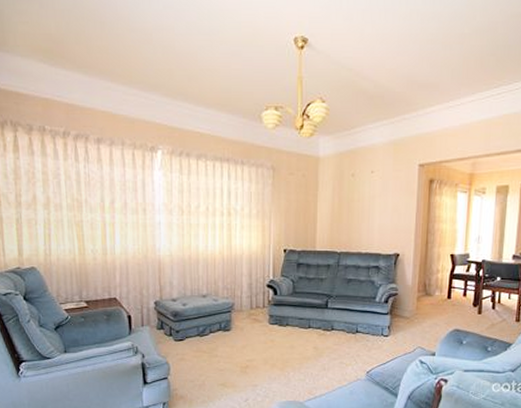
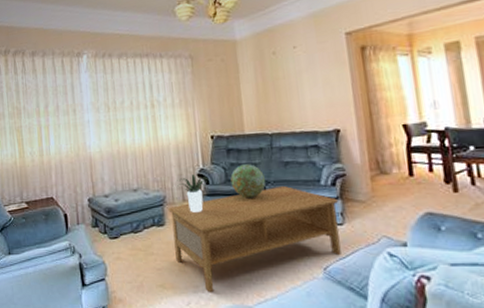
coffee table: none [235,300,388,391] -> present [168,185,341,293]
potted plant: none [245,285,280,320] -> present [176,175,212,212]
decorative globe: none [297,279,329,310] -> present [230,164,266,199]

